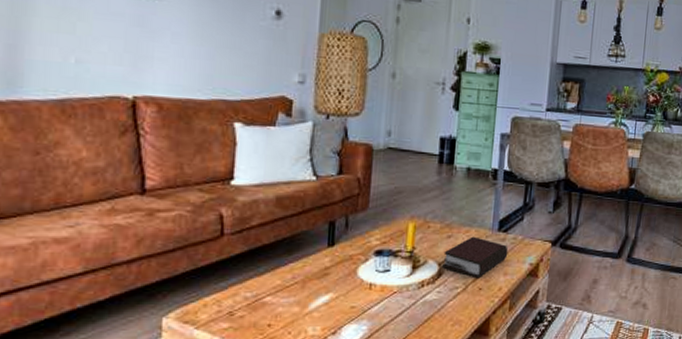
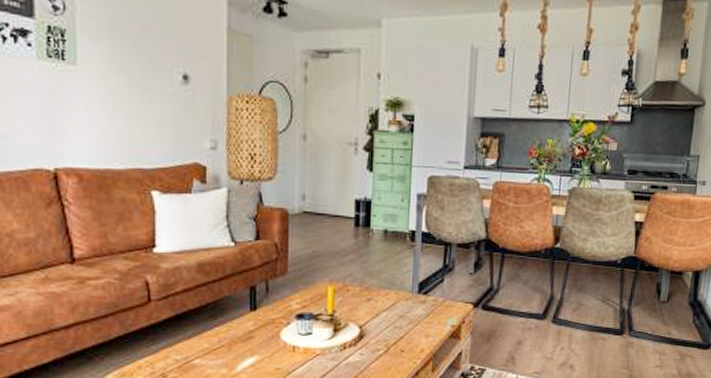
bible: present [441,236,508,279] -> none [362,299,429,341]

